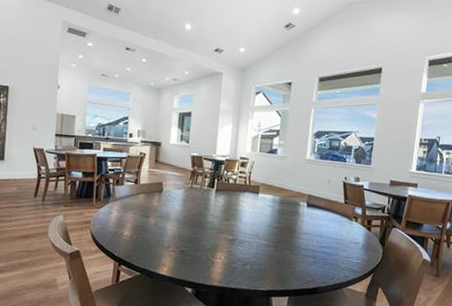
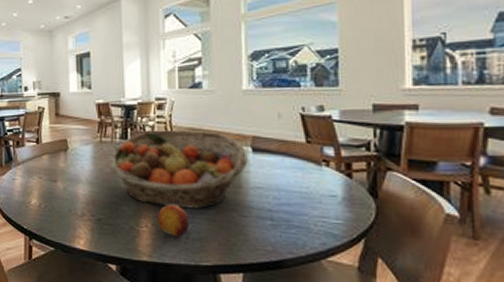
fruit basket: none [196,183,304,247] -> present [109,130,248,209]
fruit: none [230,242,254,268] -> present [158,204,189,237]

